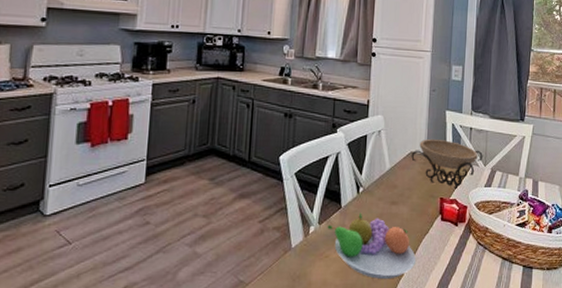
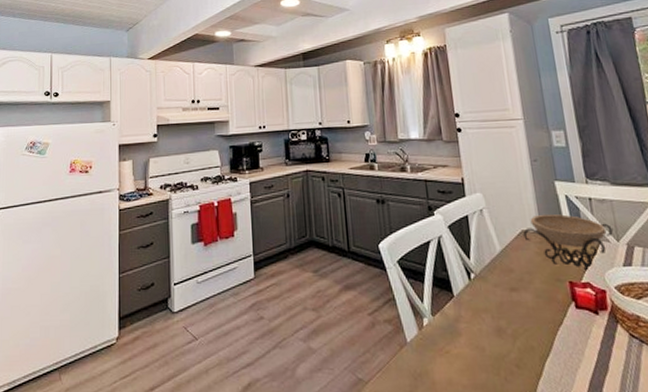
fruit bowl: present [327,212,416,280] -> none [442,301,554,380]

